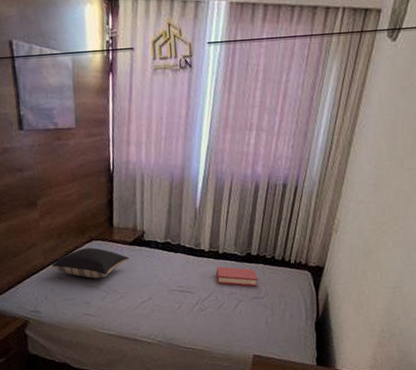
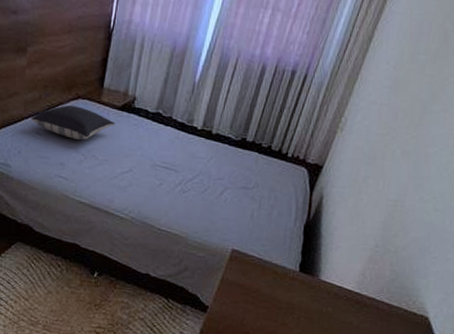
hardback book: present [216,267,258,287] -> none [205,148,250,176]

